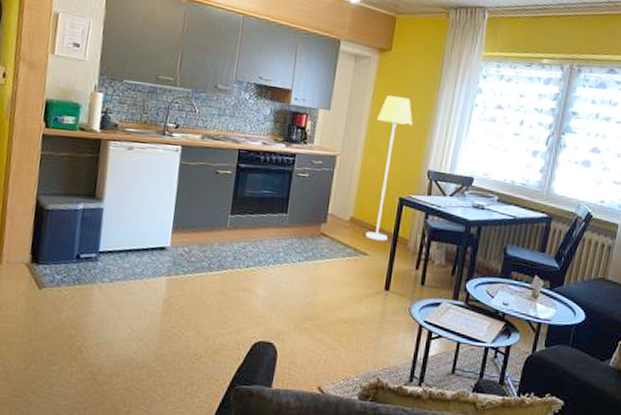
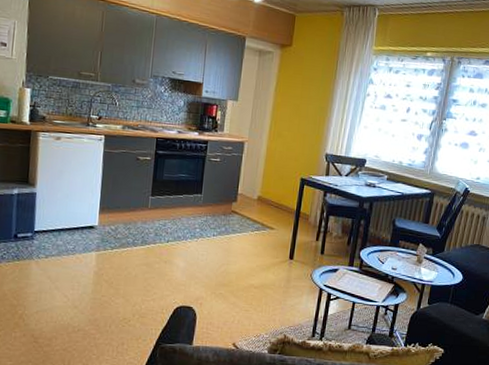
floor lamp: present [364,95,413,241] -> none [271,87,312,217]

